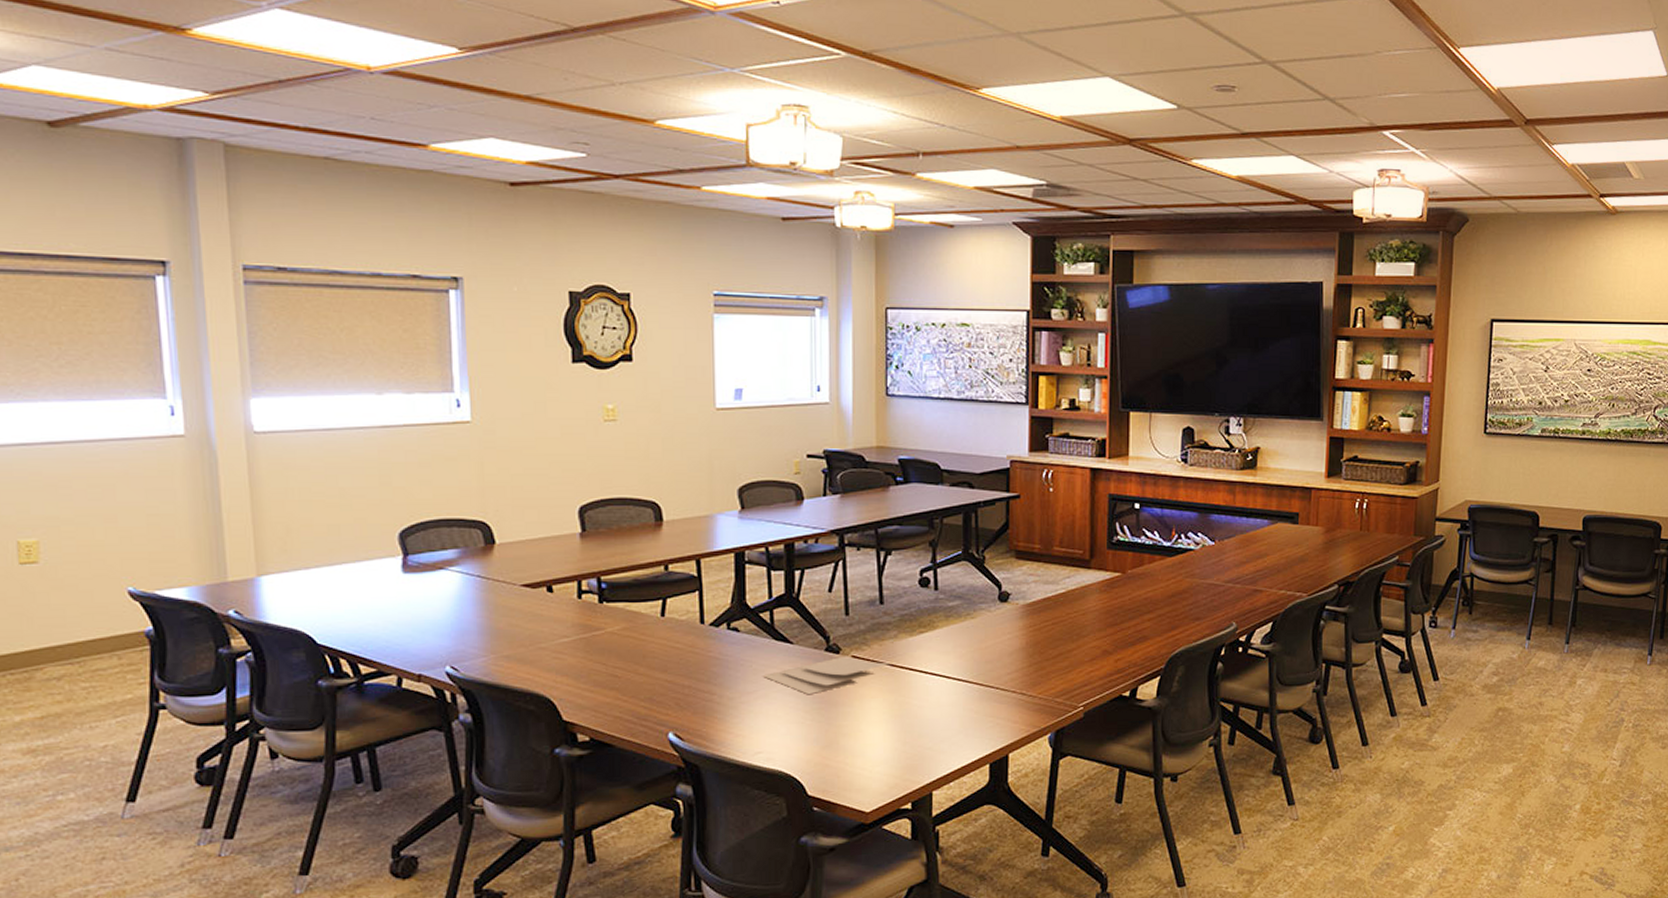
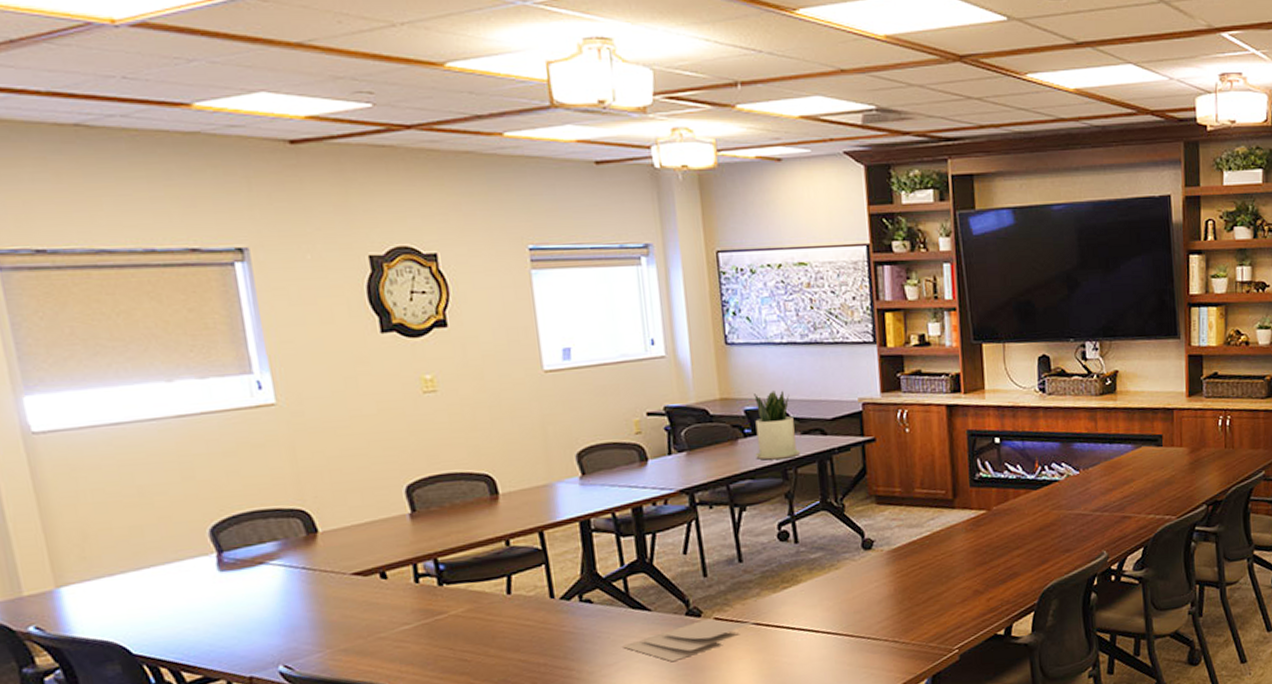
planter: none [905,442,948,508] -> present [754,390,801,460]

